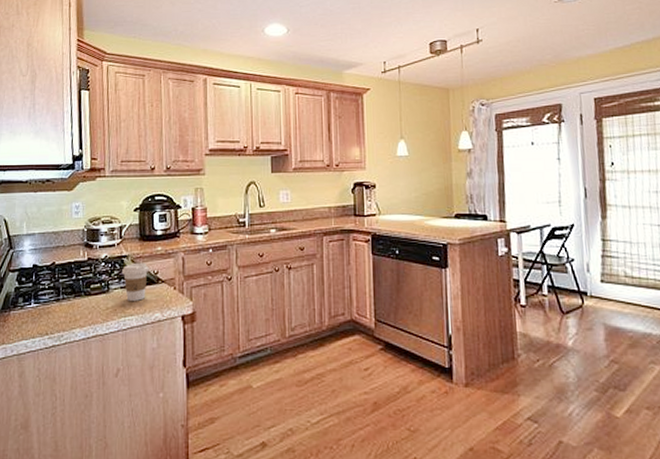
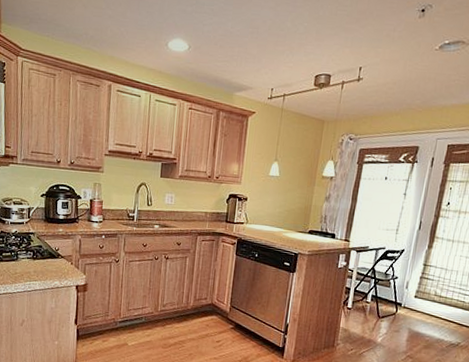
coffee cup: present [122,262,150,301] -> none [29,239,52,270]

